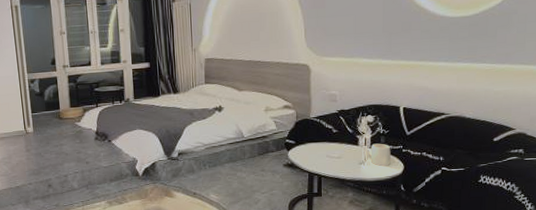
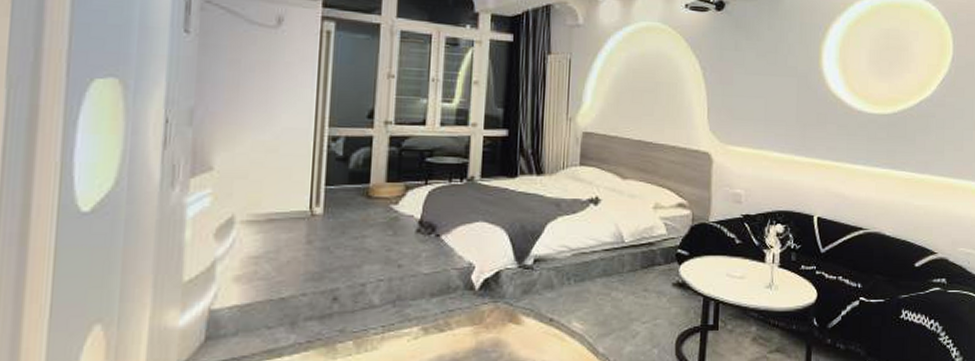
mug: present [370,143,391,167] -> none [779,261,803,293]

